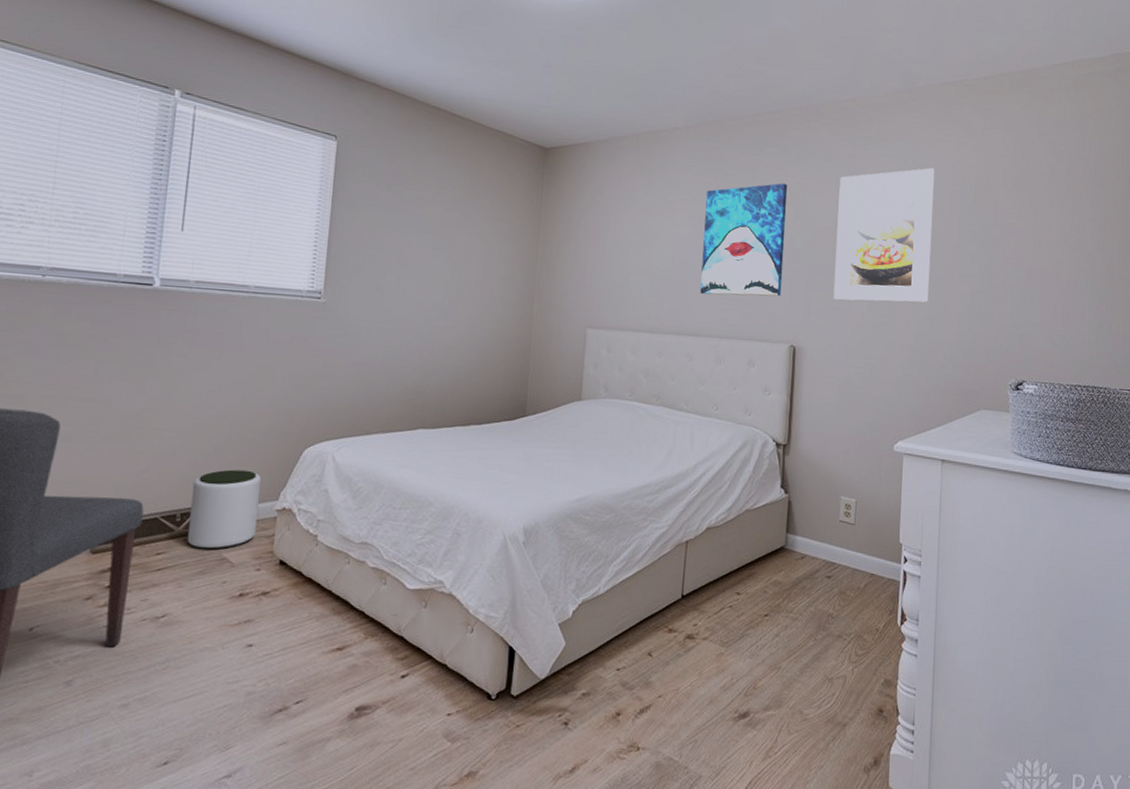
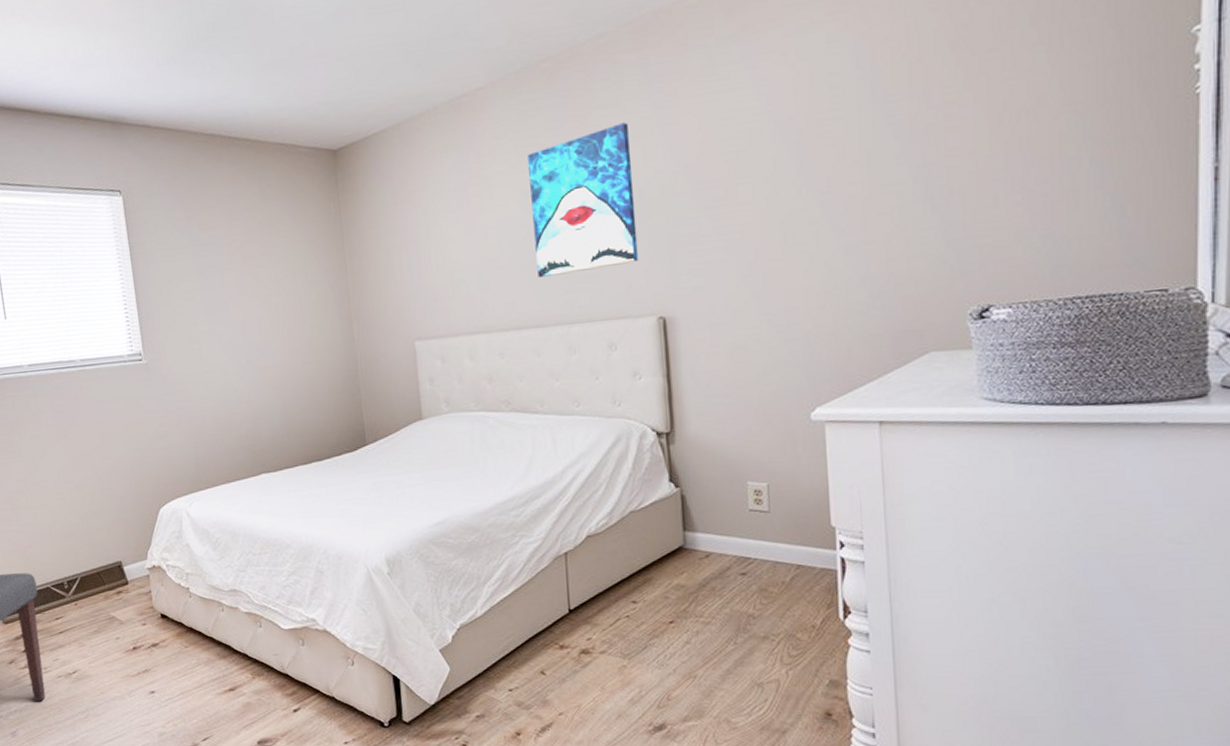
plant pot: present [187,469,262,550] -> none [70,535,135,611]
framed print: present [833,167,935,303] -> none [697,53,839,252]

